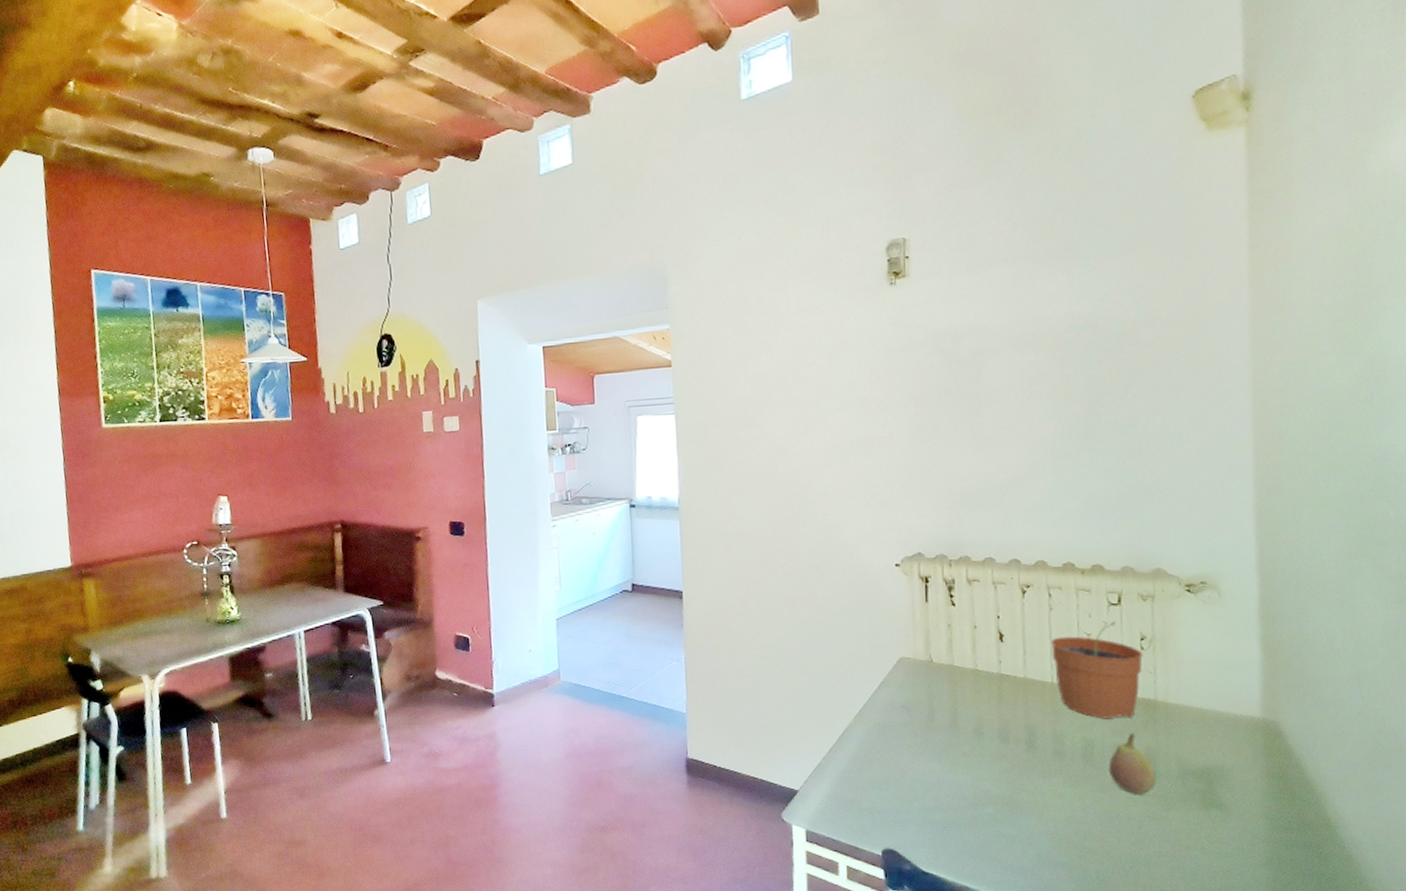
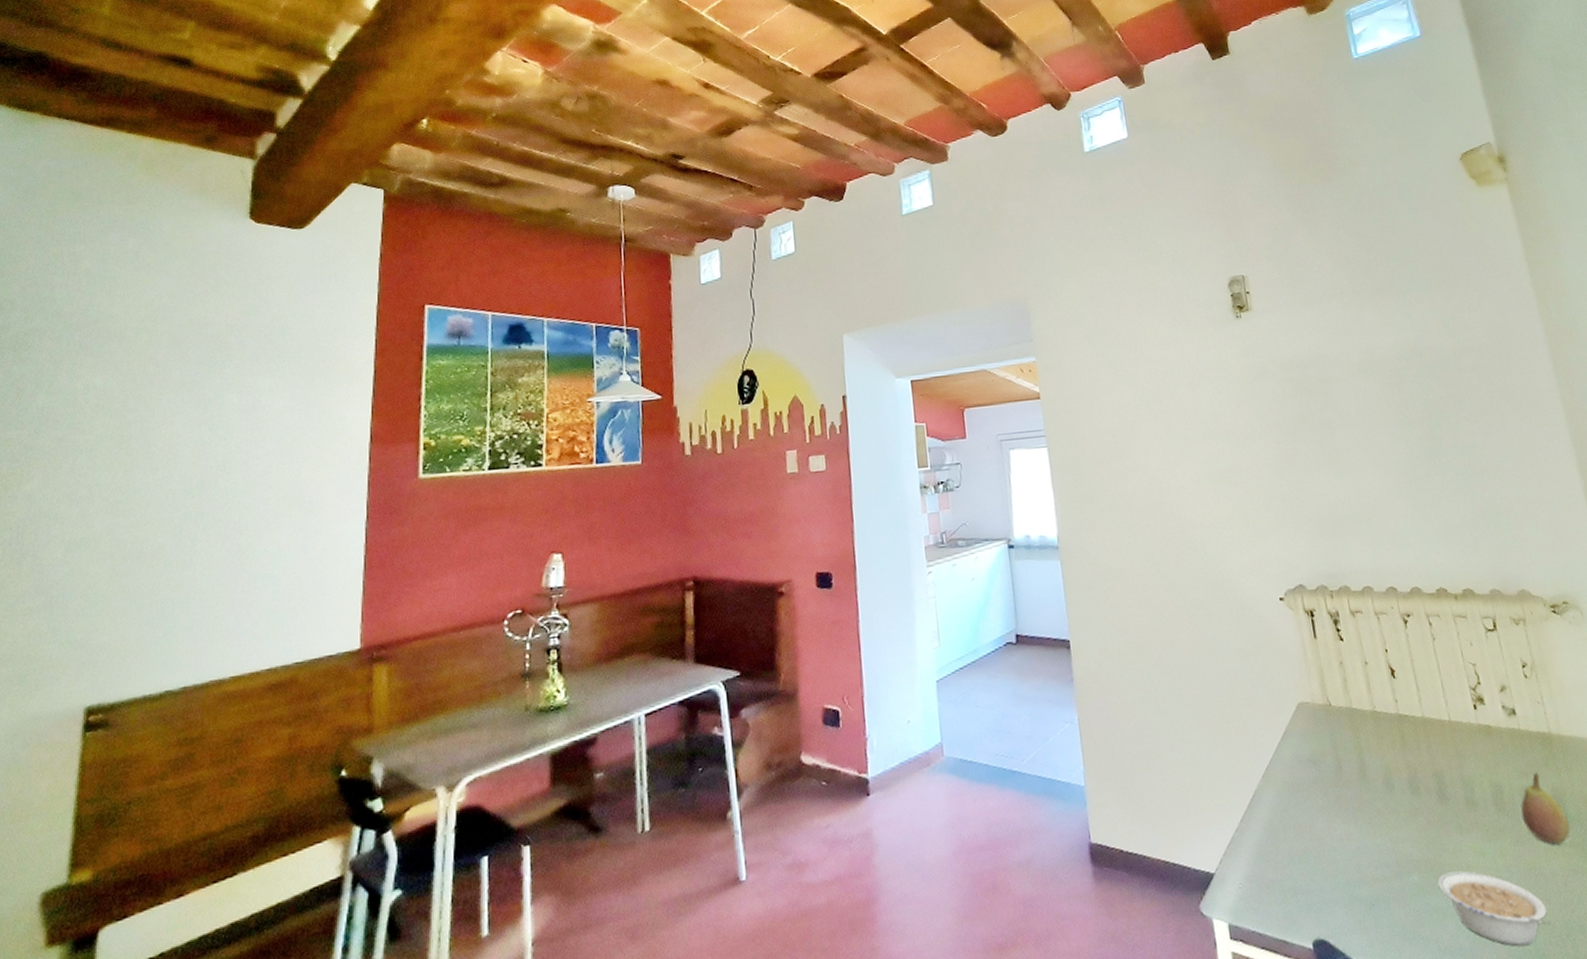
legume: none [1011,808,1117,872] -> present [1438,871,1551,947]
plant pot: present [1050,620,1143,719] -> none [1440,648,1534,759]

